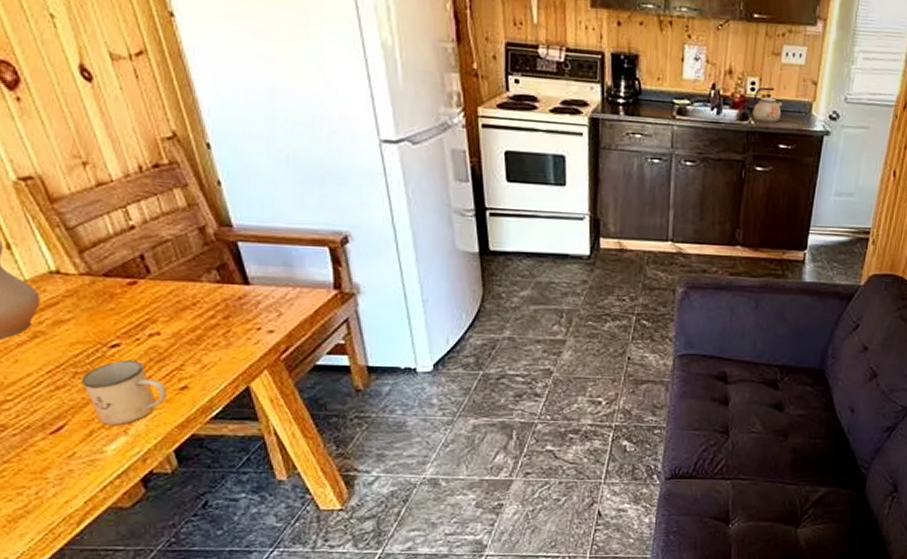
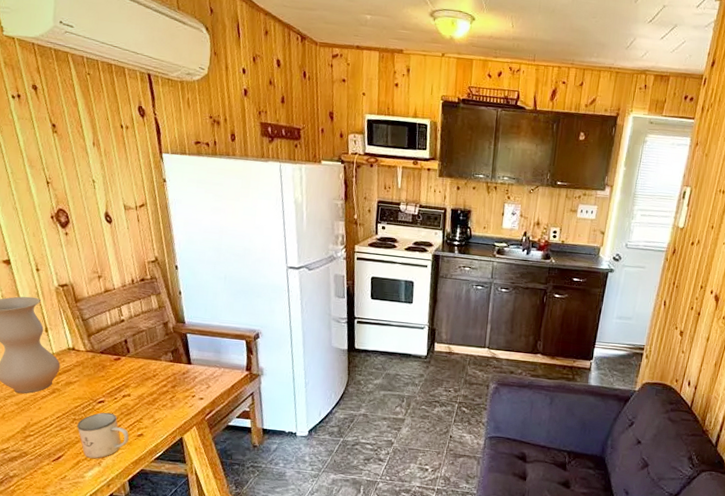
kettle: present [752,87,782,124] -> none [553,235,577,262]

